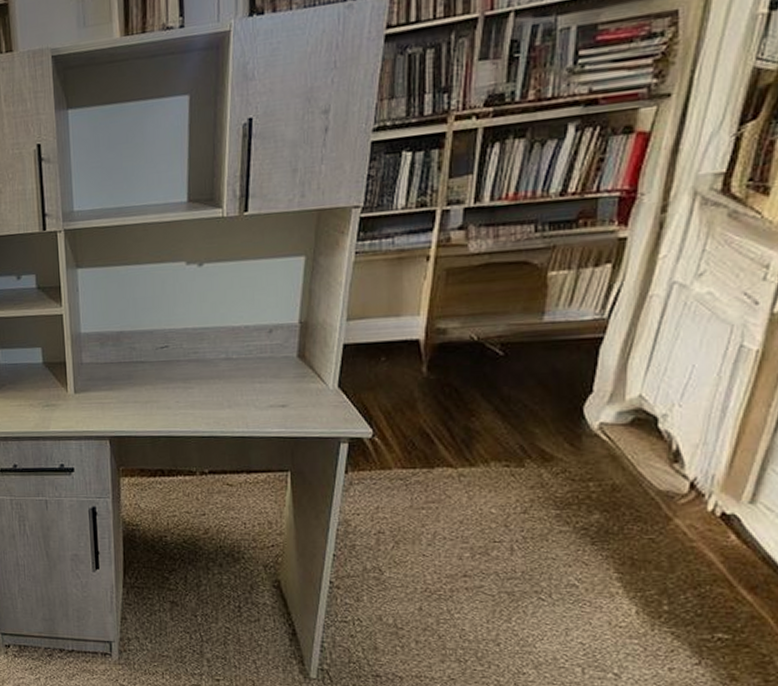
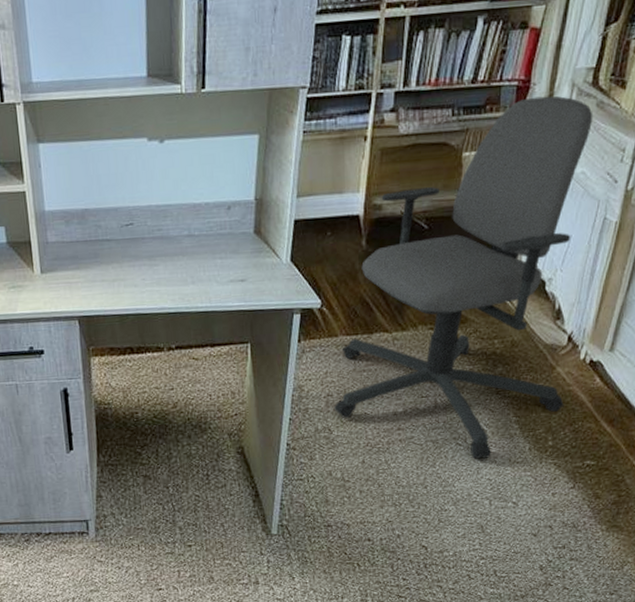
office chair: none [386,206,724,618] -> present [334,95,593,459]

